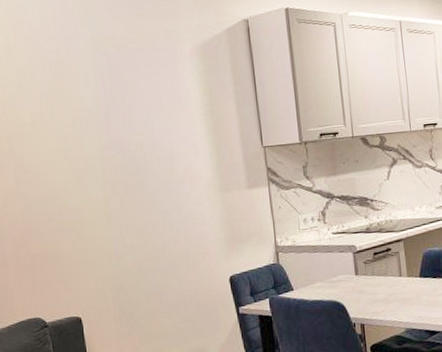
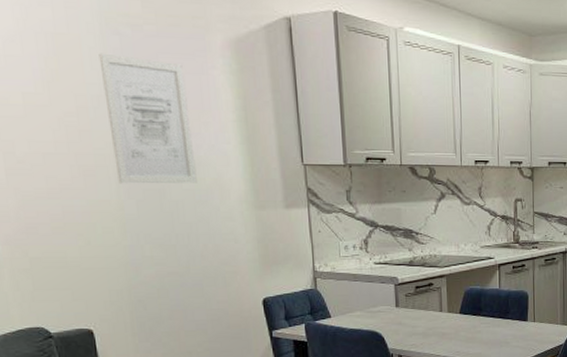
wall art: none [91,72,171,182] -> present [99,53,197,184]

